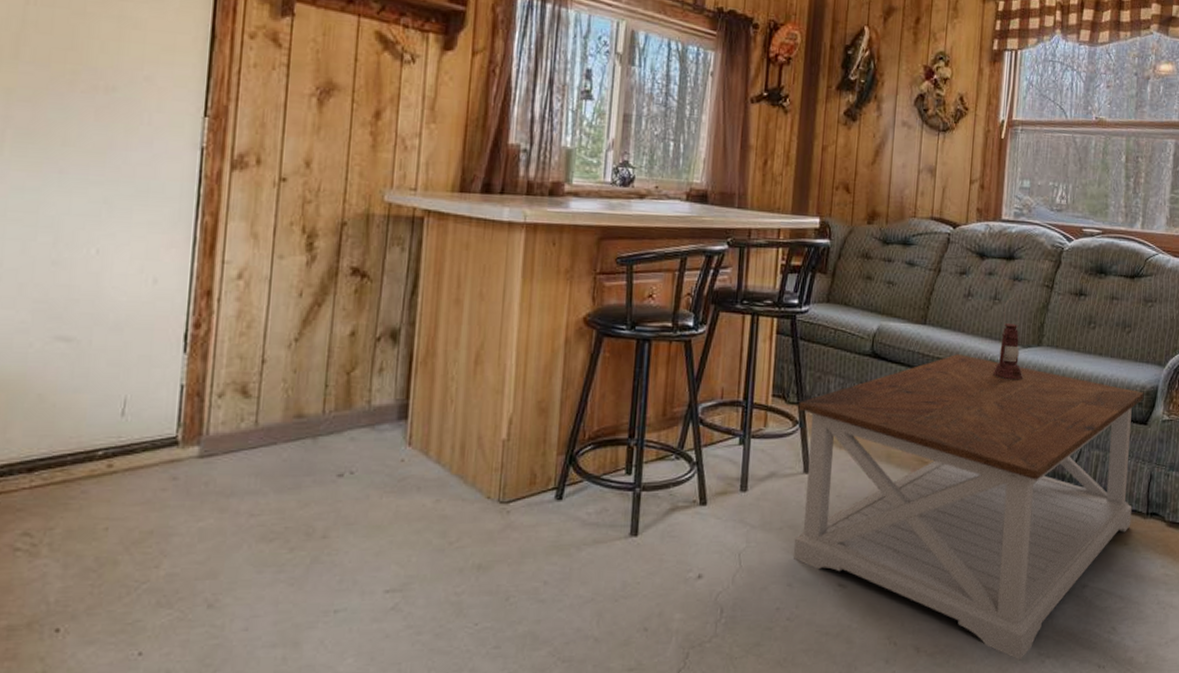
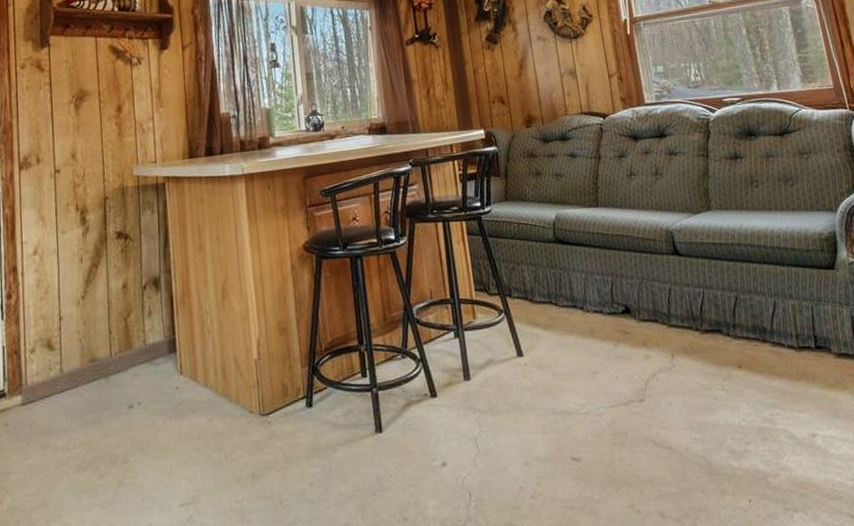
coffee table: present [794,354,1144,661] -> none [500,228,846,518]
lantern: present [992,297,1023,380] -> none [667,170,701,246]

